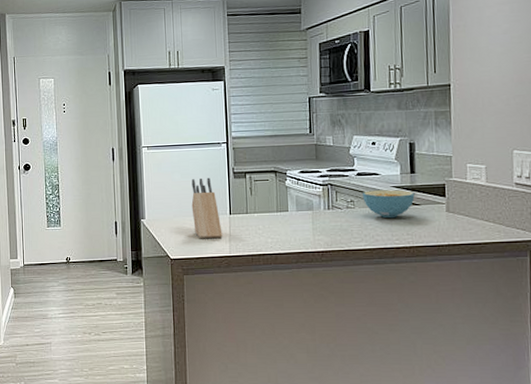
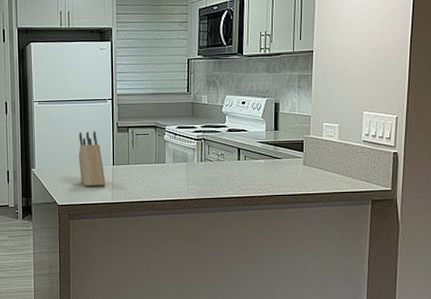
cereal bowl: present [362,189,415,219] -> none [231,145,277,171]

